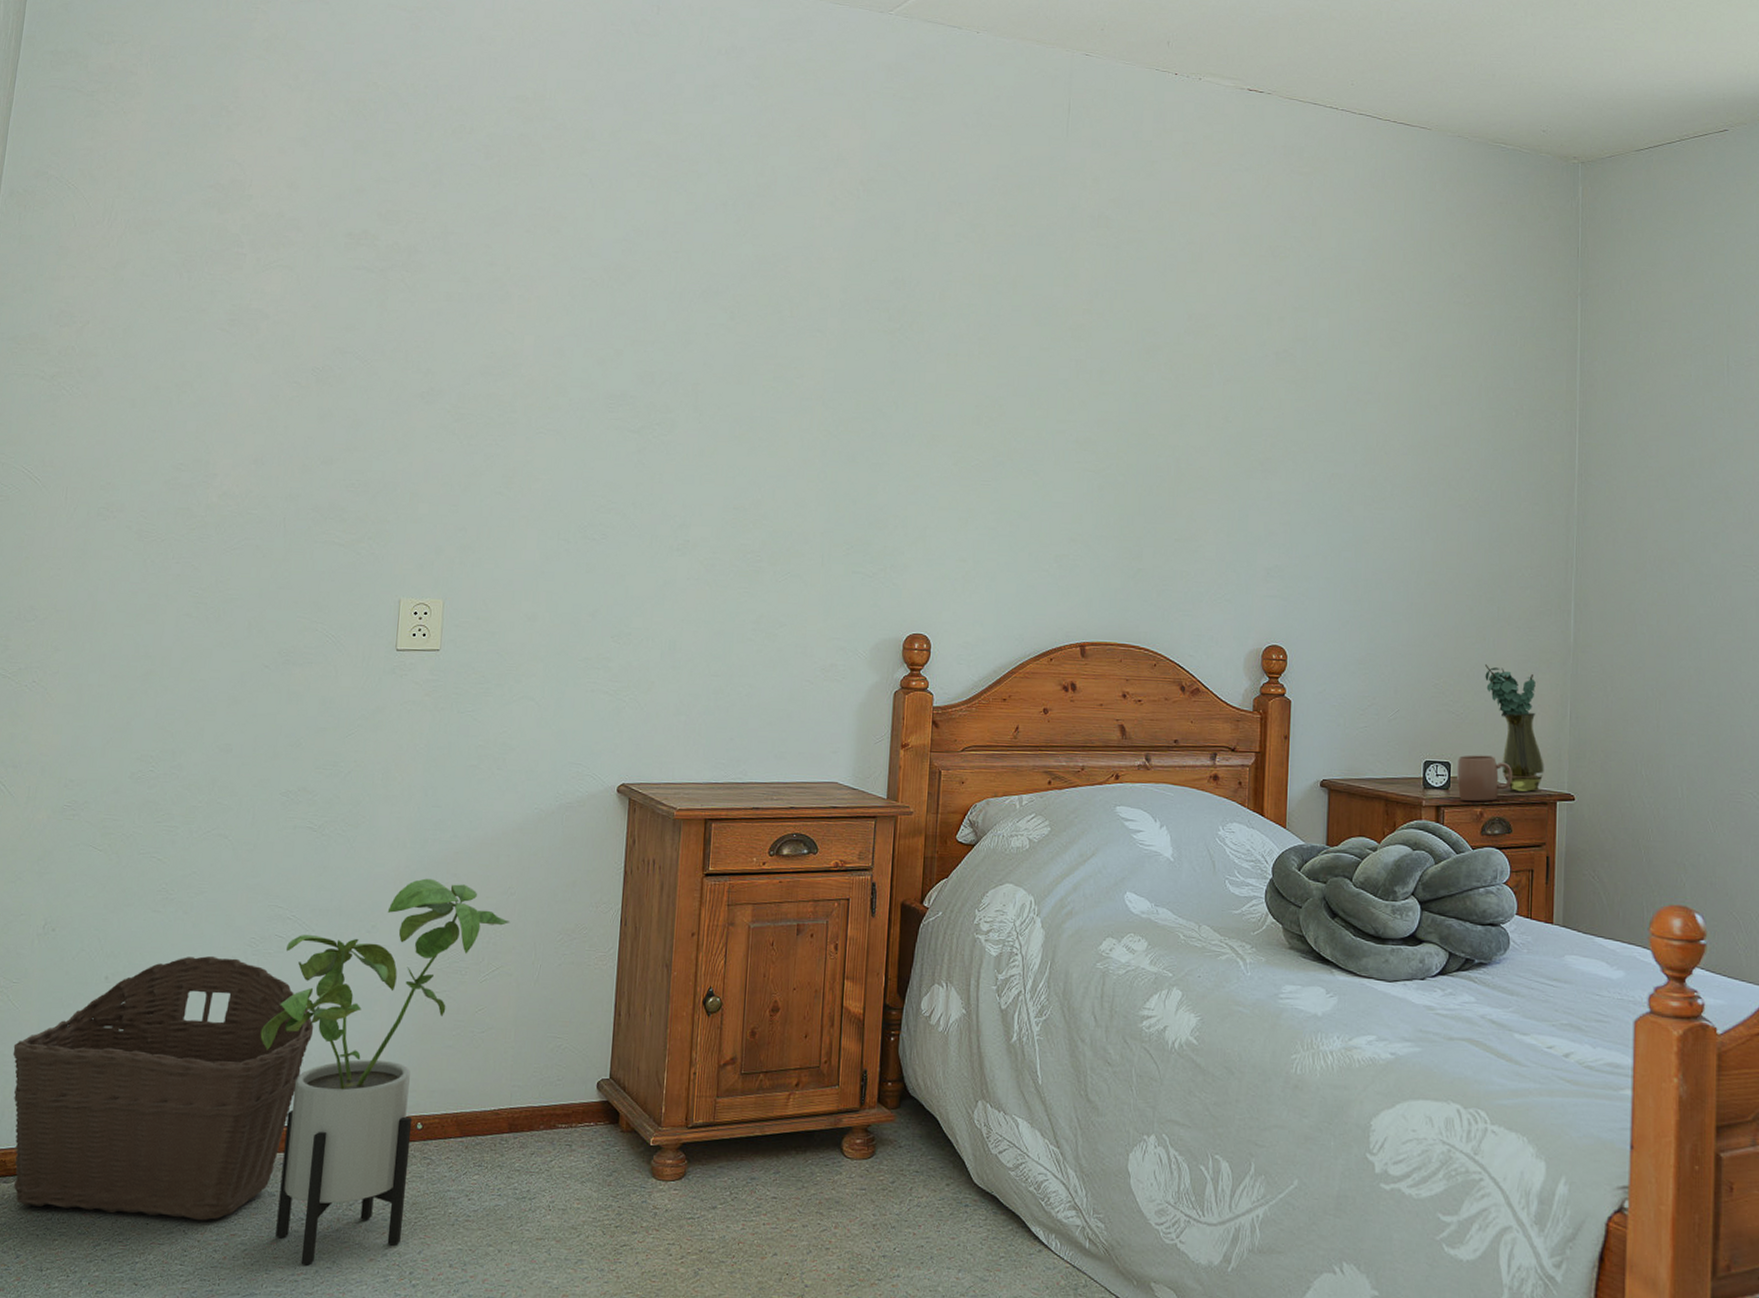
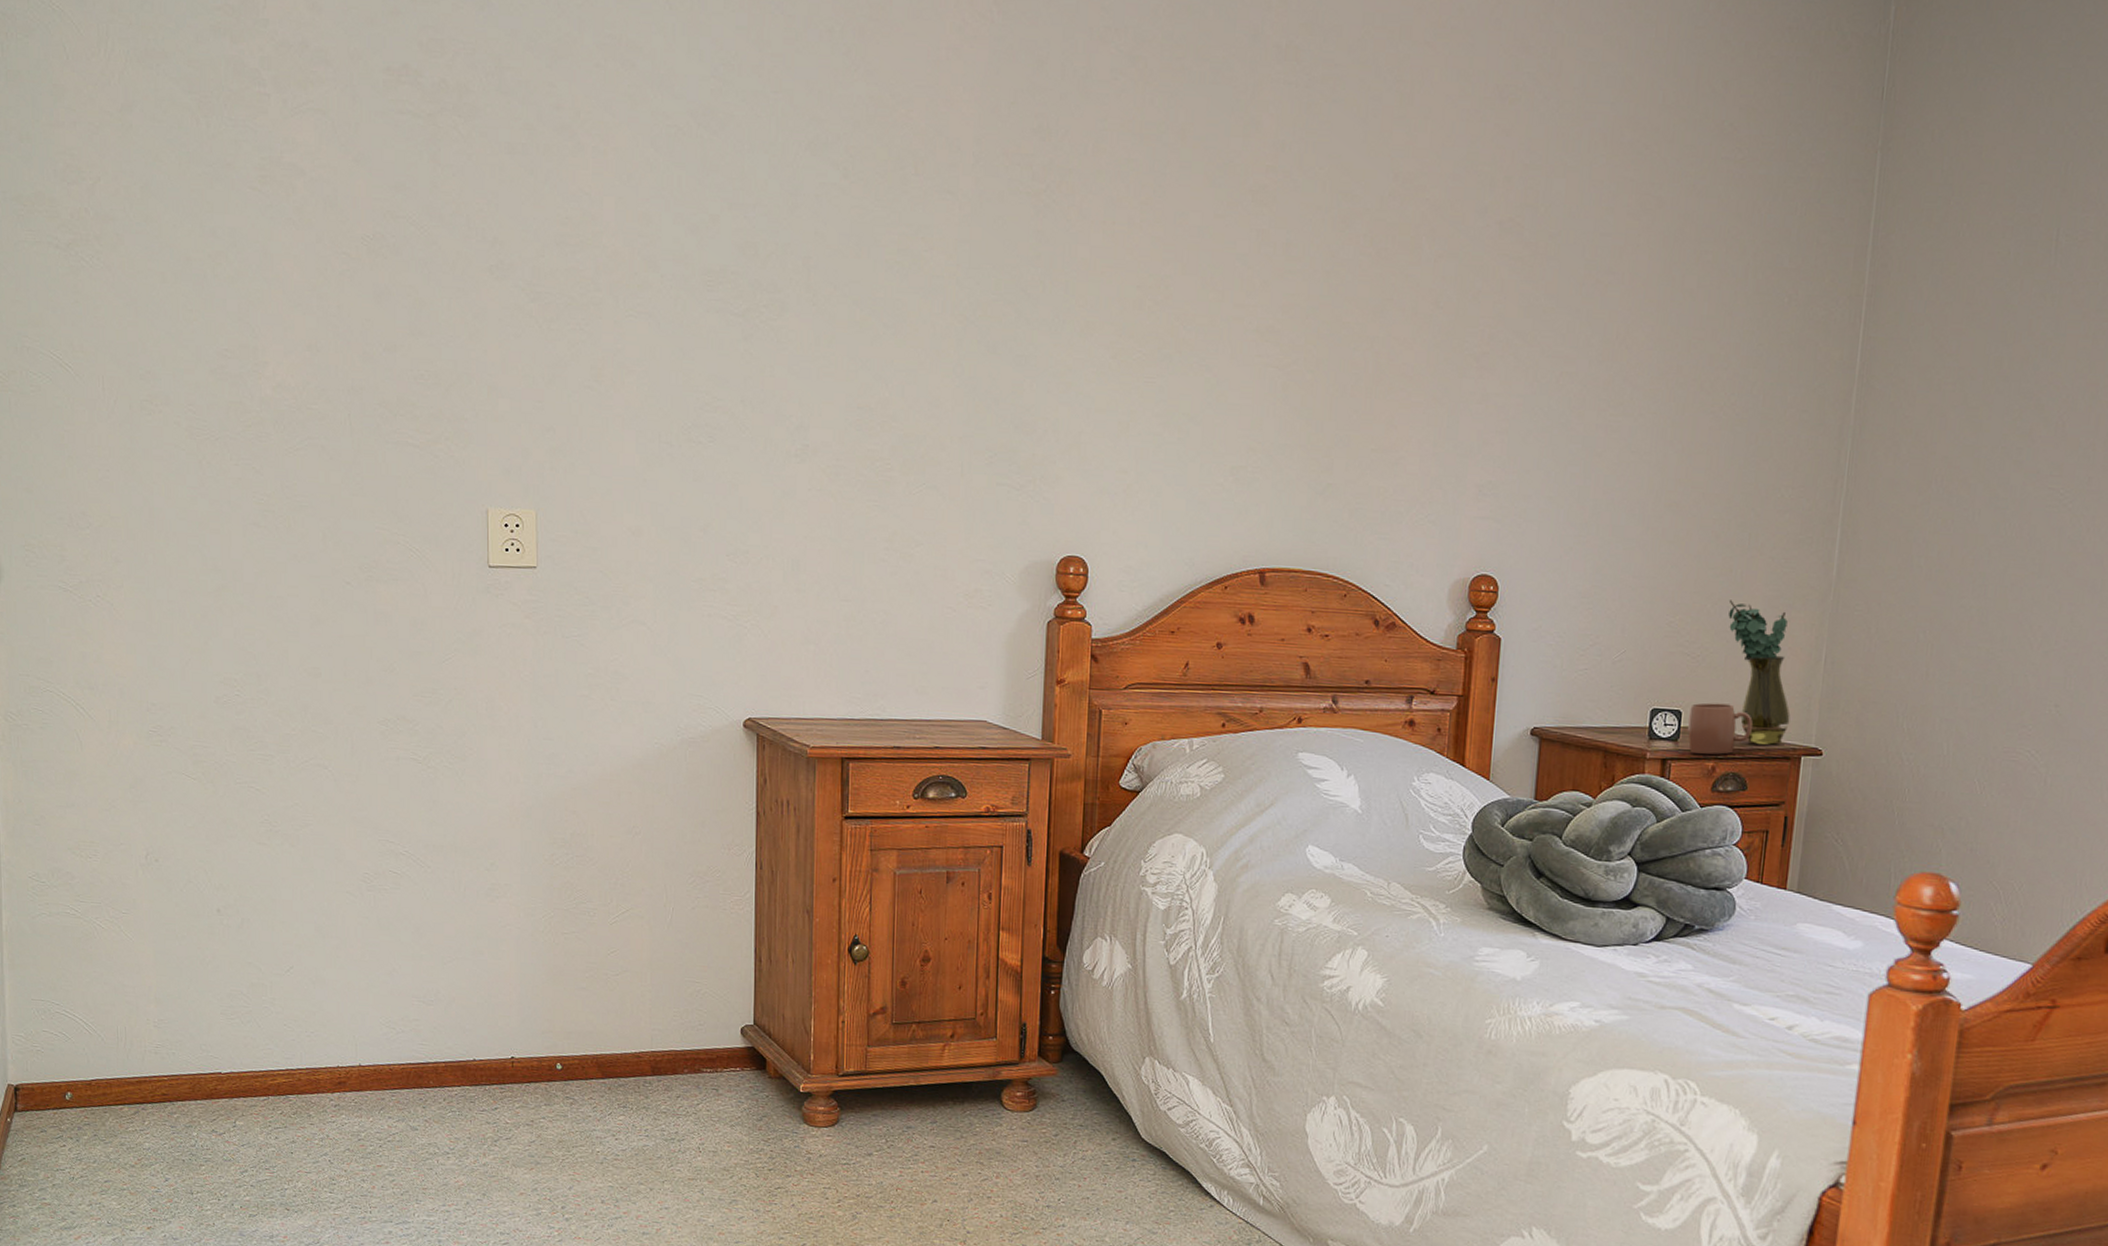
wicker basket: present [12,955,314,1221] -> none [132,890,440,1152]
house plant: present [260,878,511,1266] -> none [385,815,638,1197]

